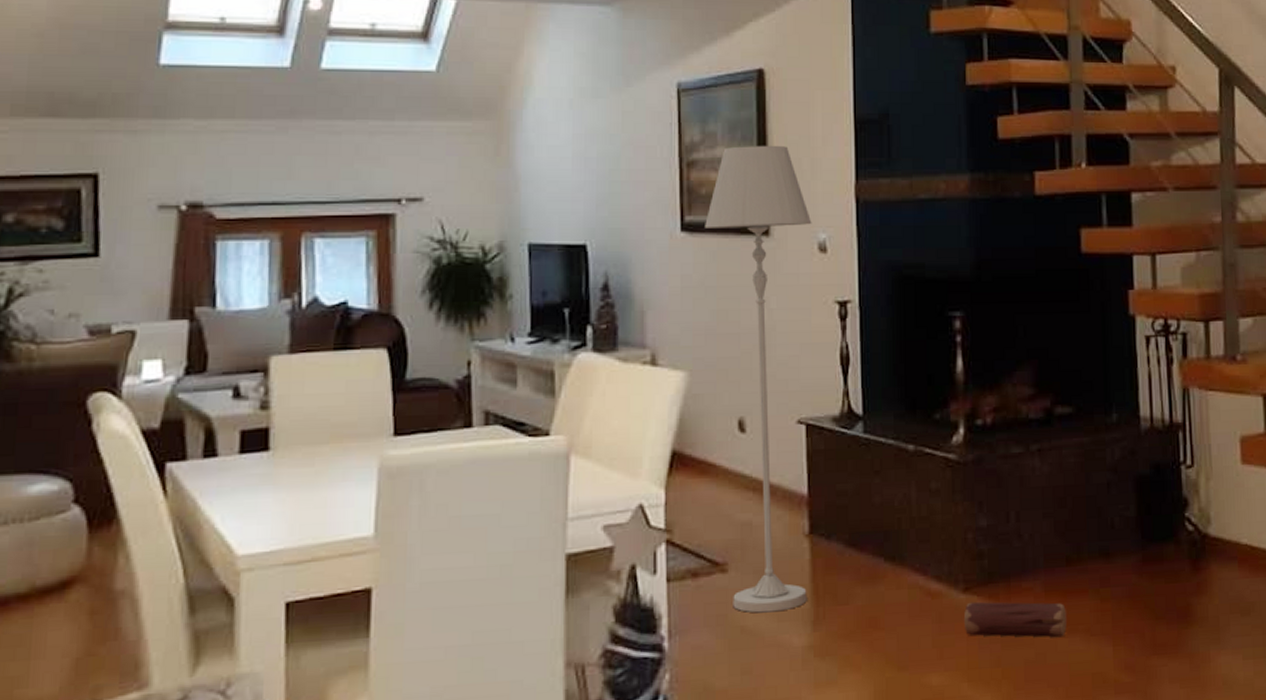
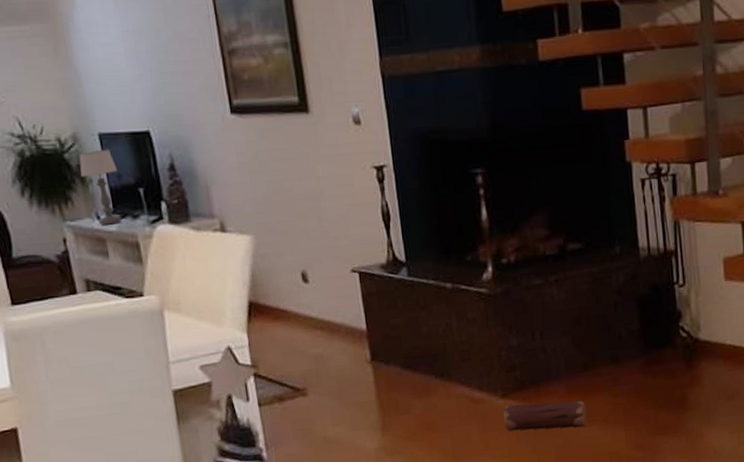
table lamp: none [500,261,543,349] -> present [78,149,122,226]
floor lamp: present [705,145,812,613] -> none [251,30,375,426]

